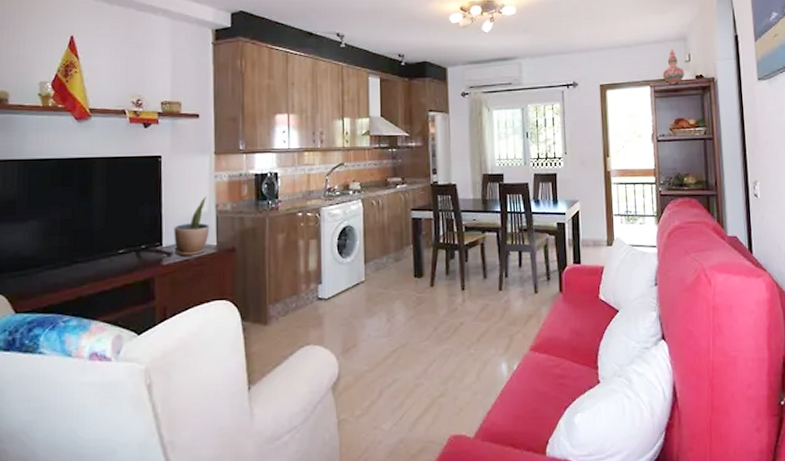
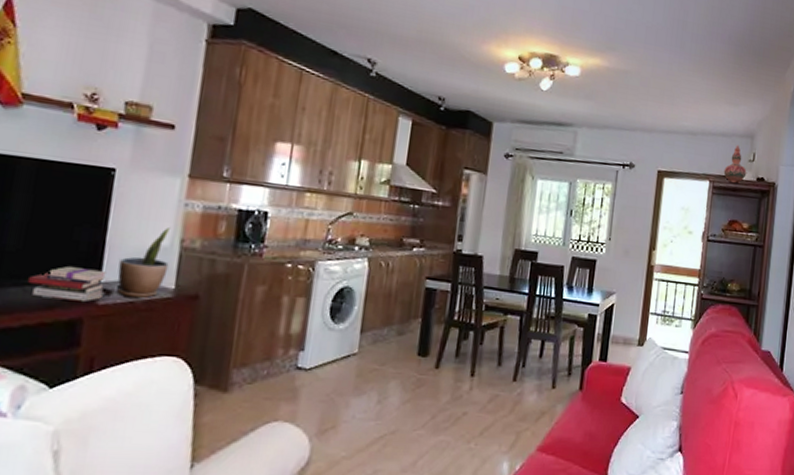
books: none [112,237,166,265] -> present [28,265,106,303]

